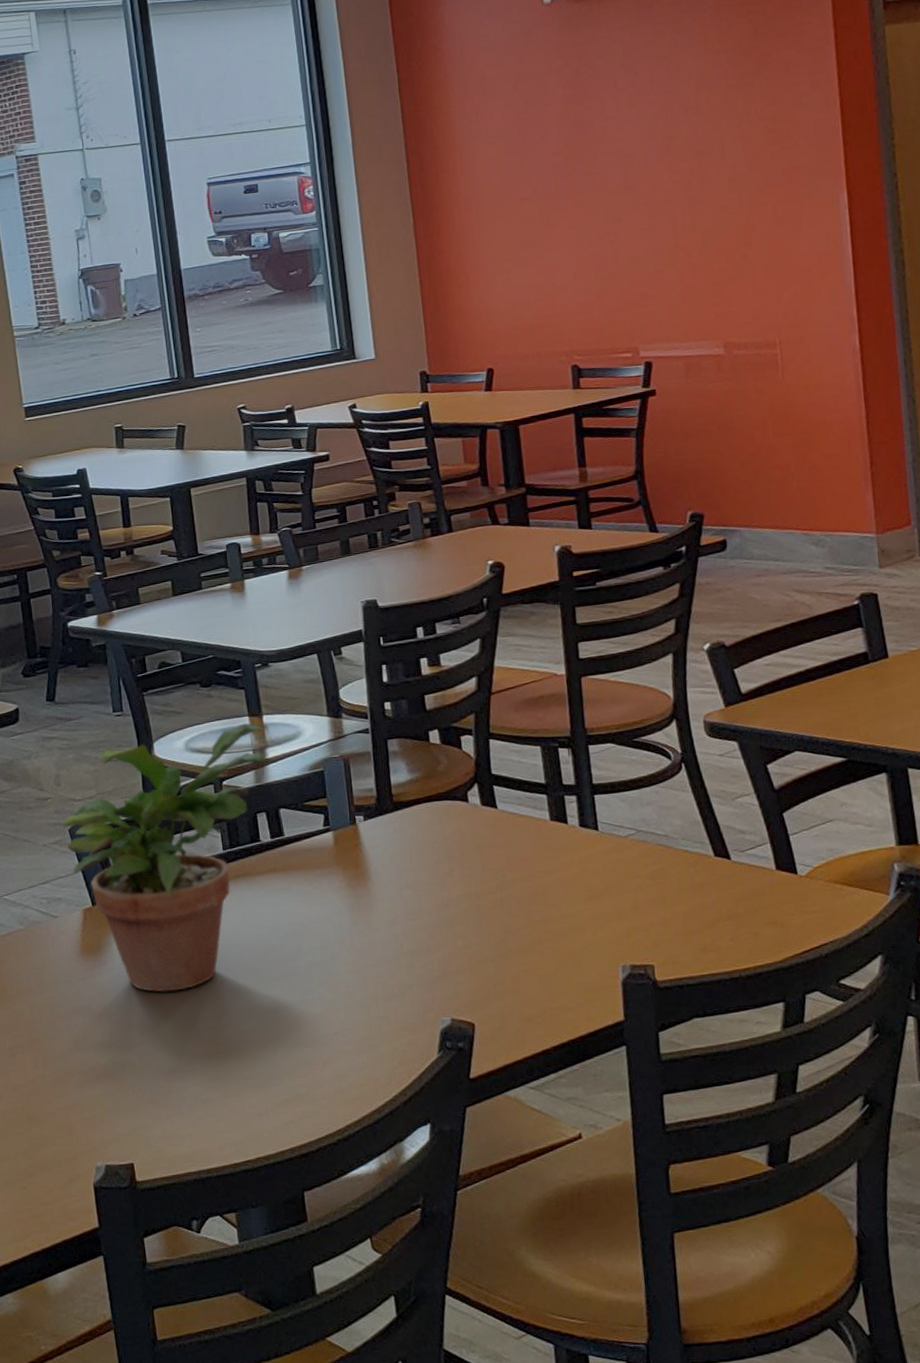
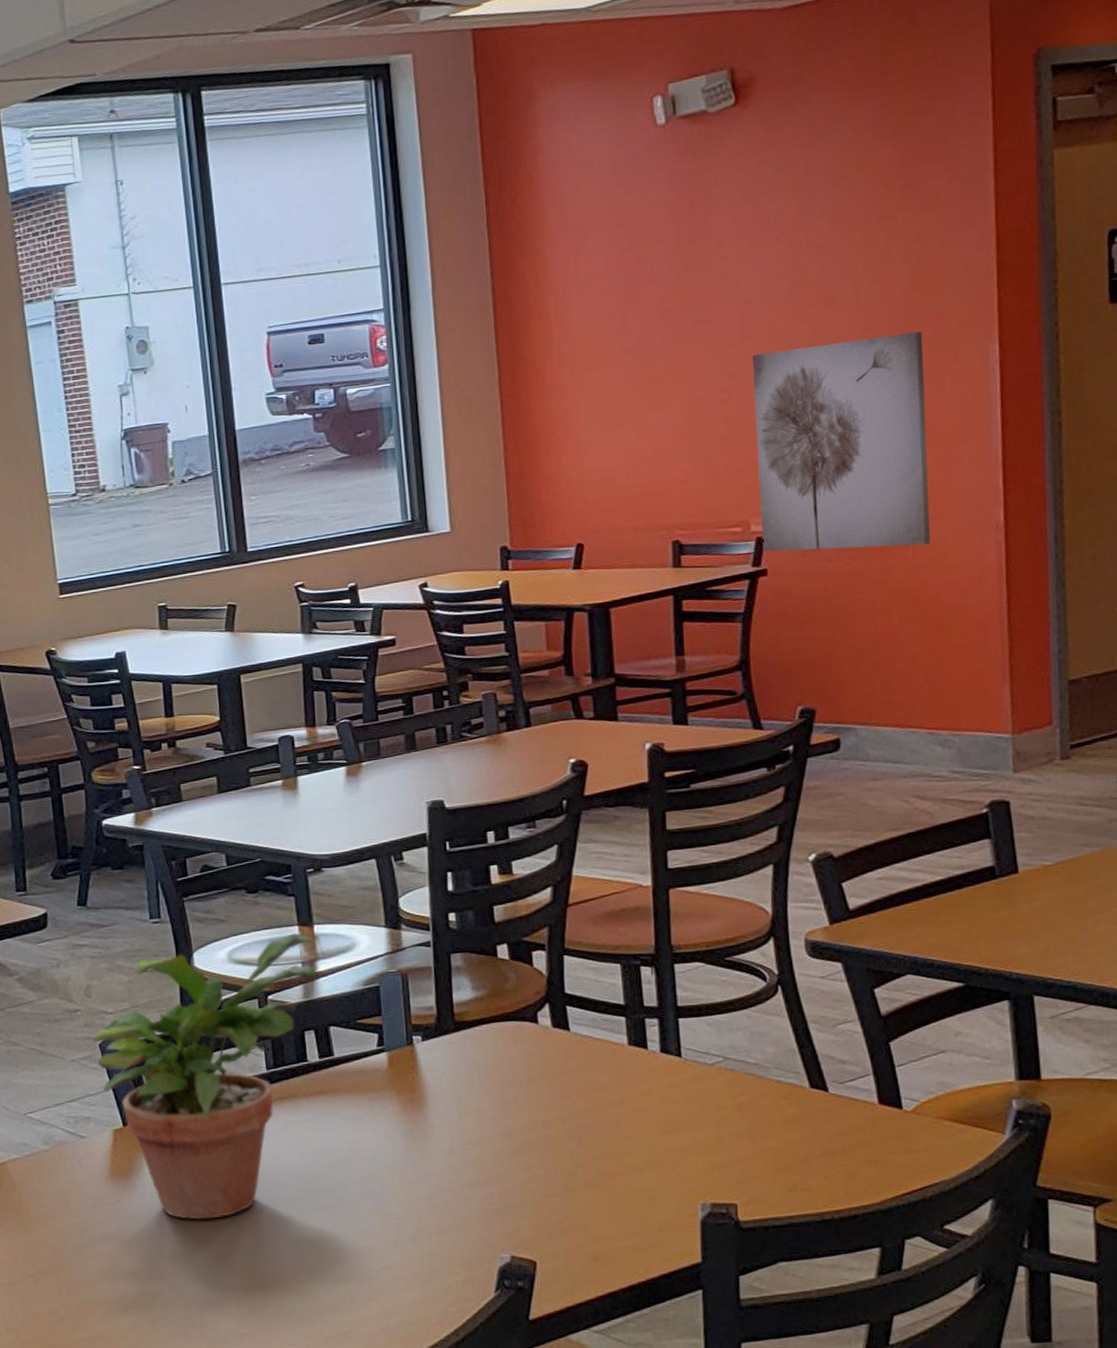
wall art: none [635,181,797,375] -> present [752,331,931,552]

